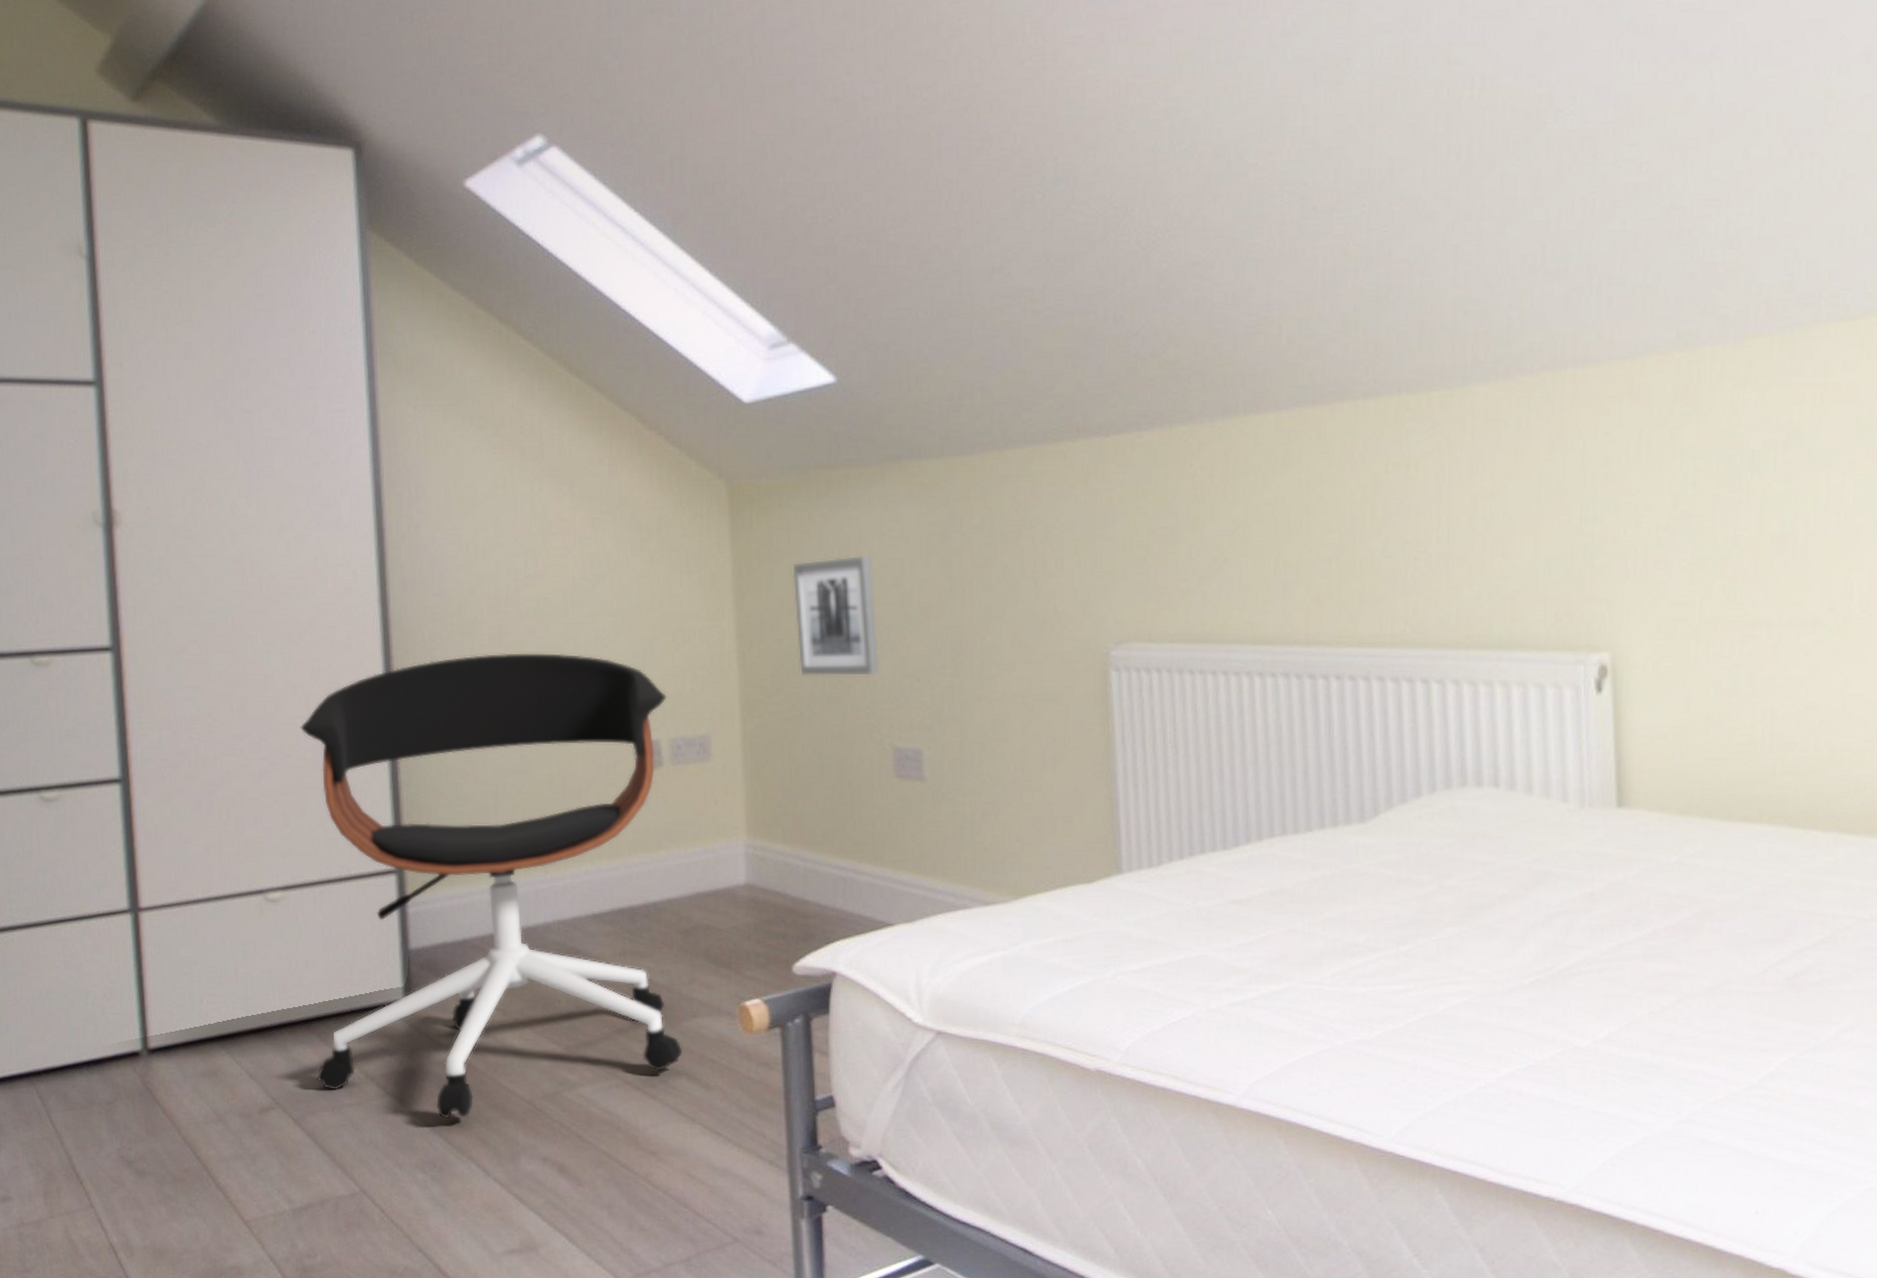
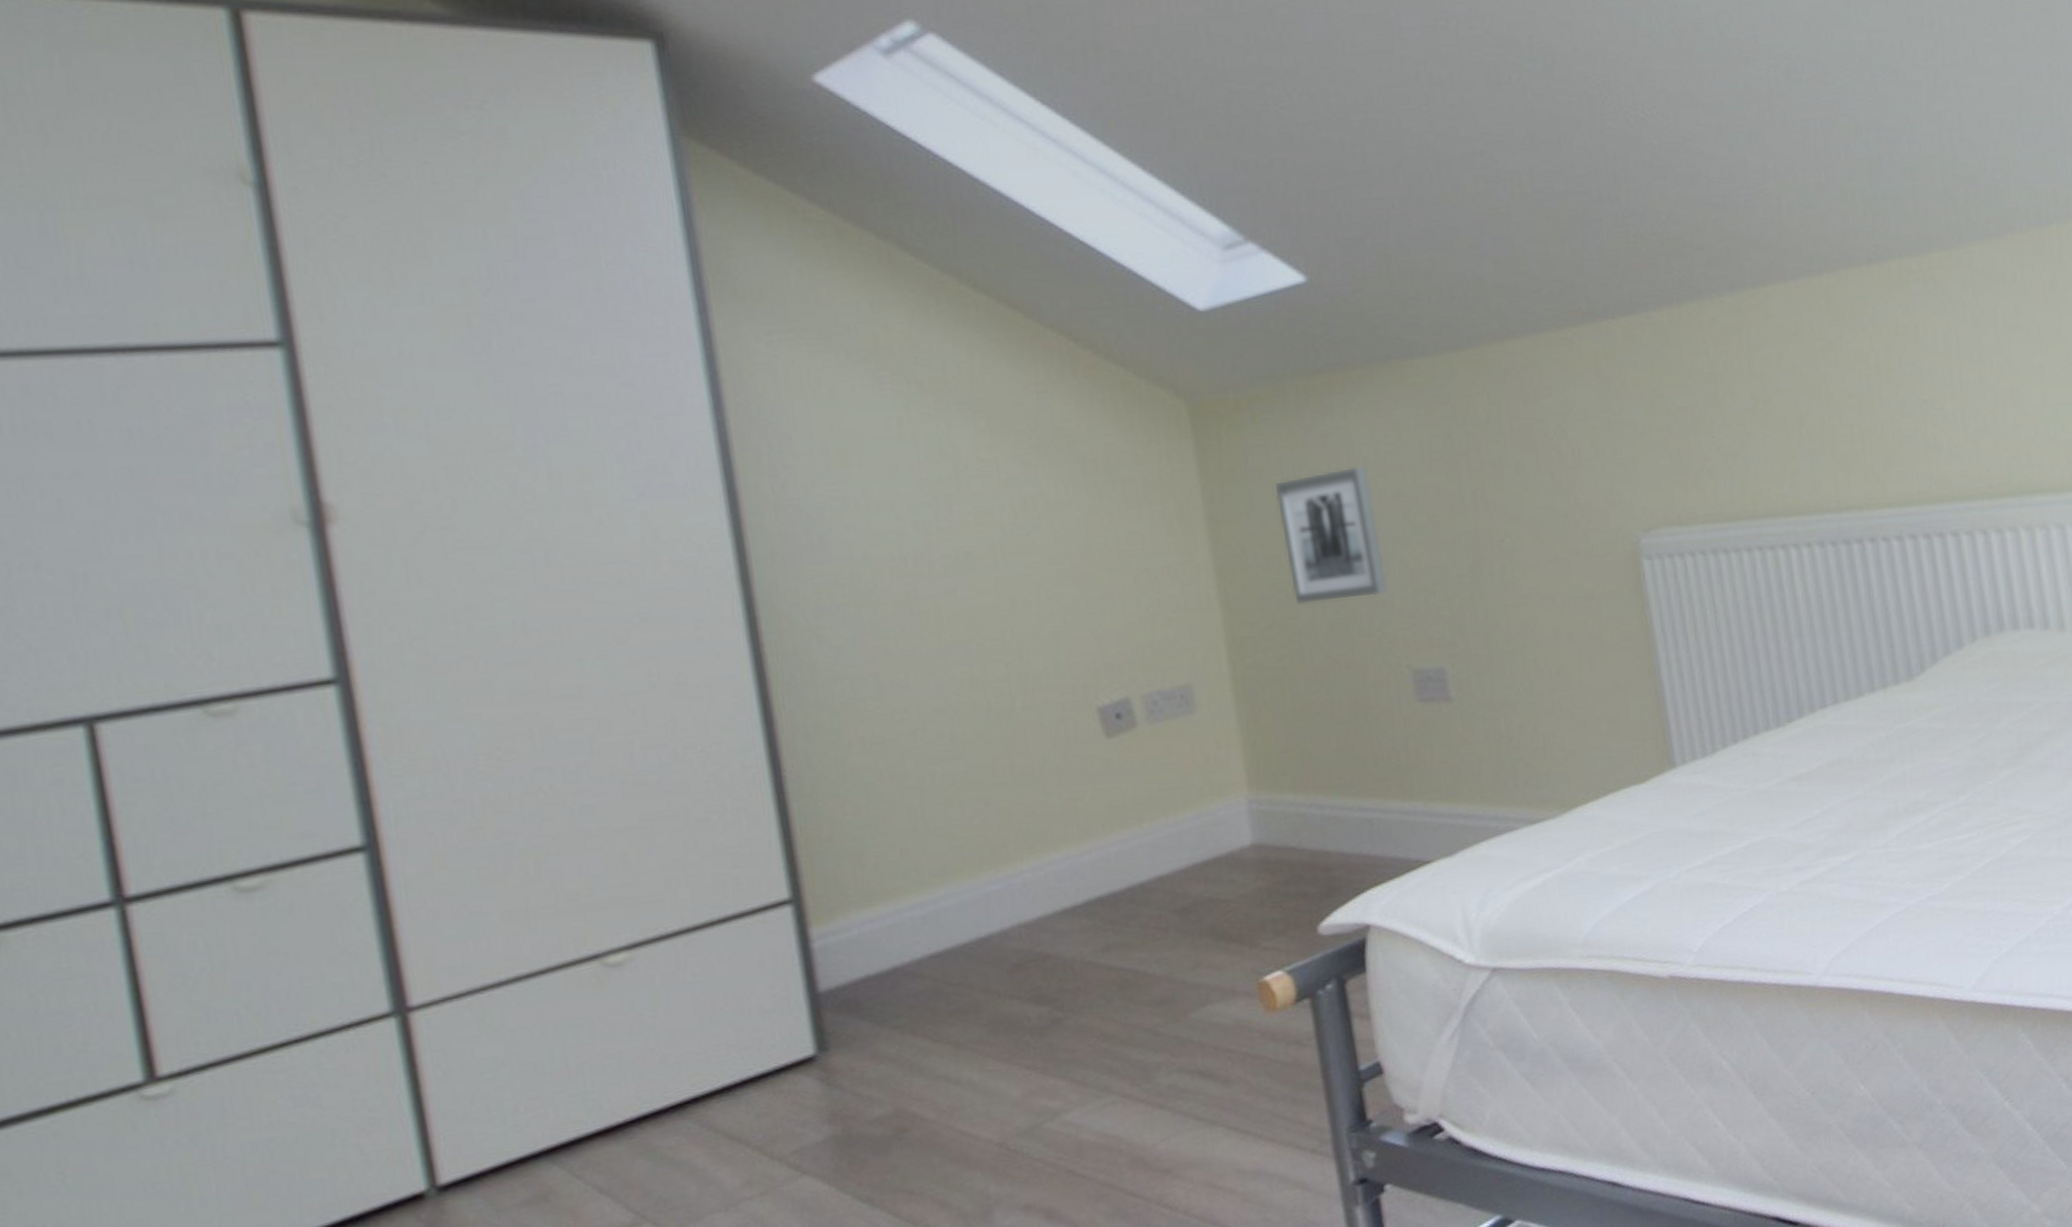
office chair: present [300,653,683,1119] -> none [637,612,1193,1188]

